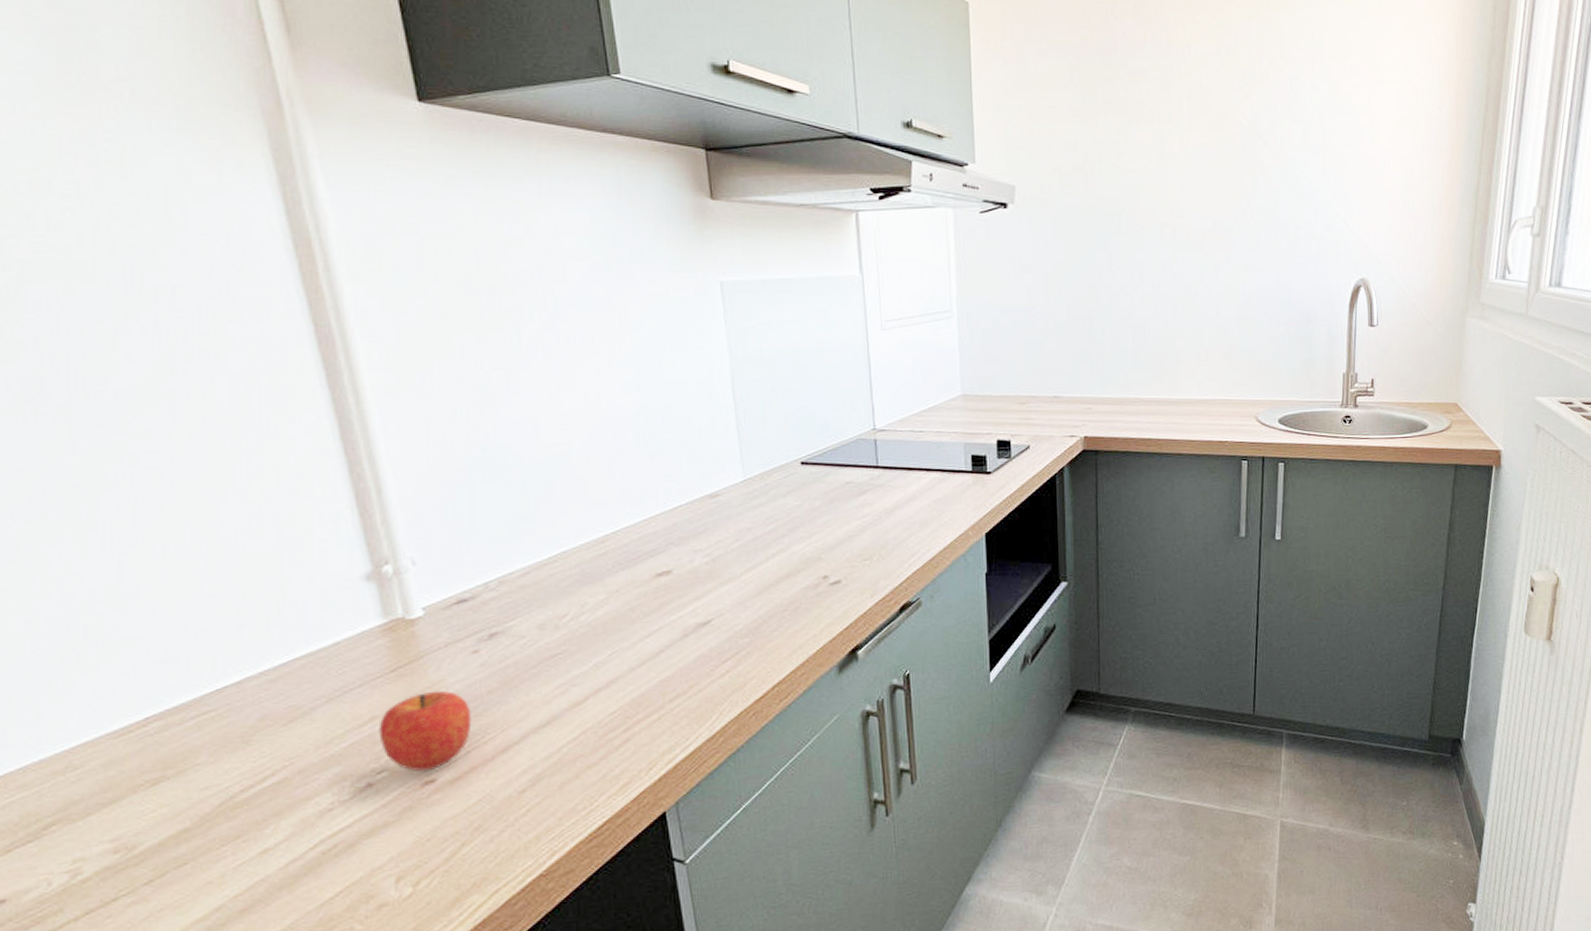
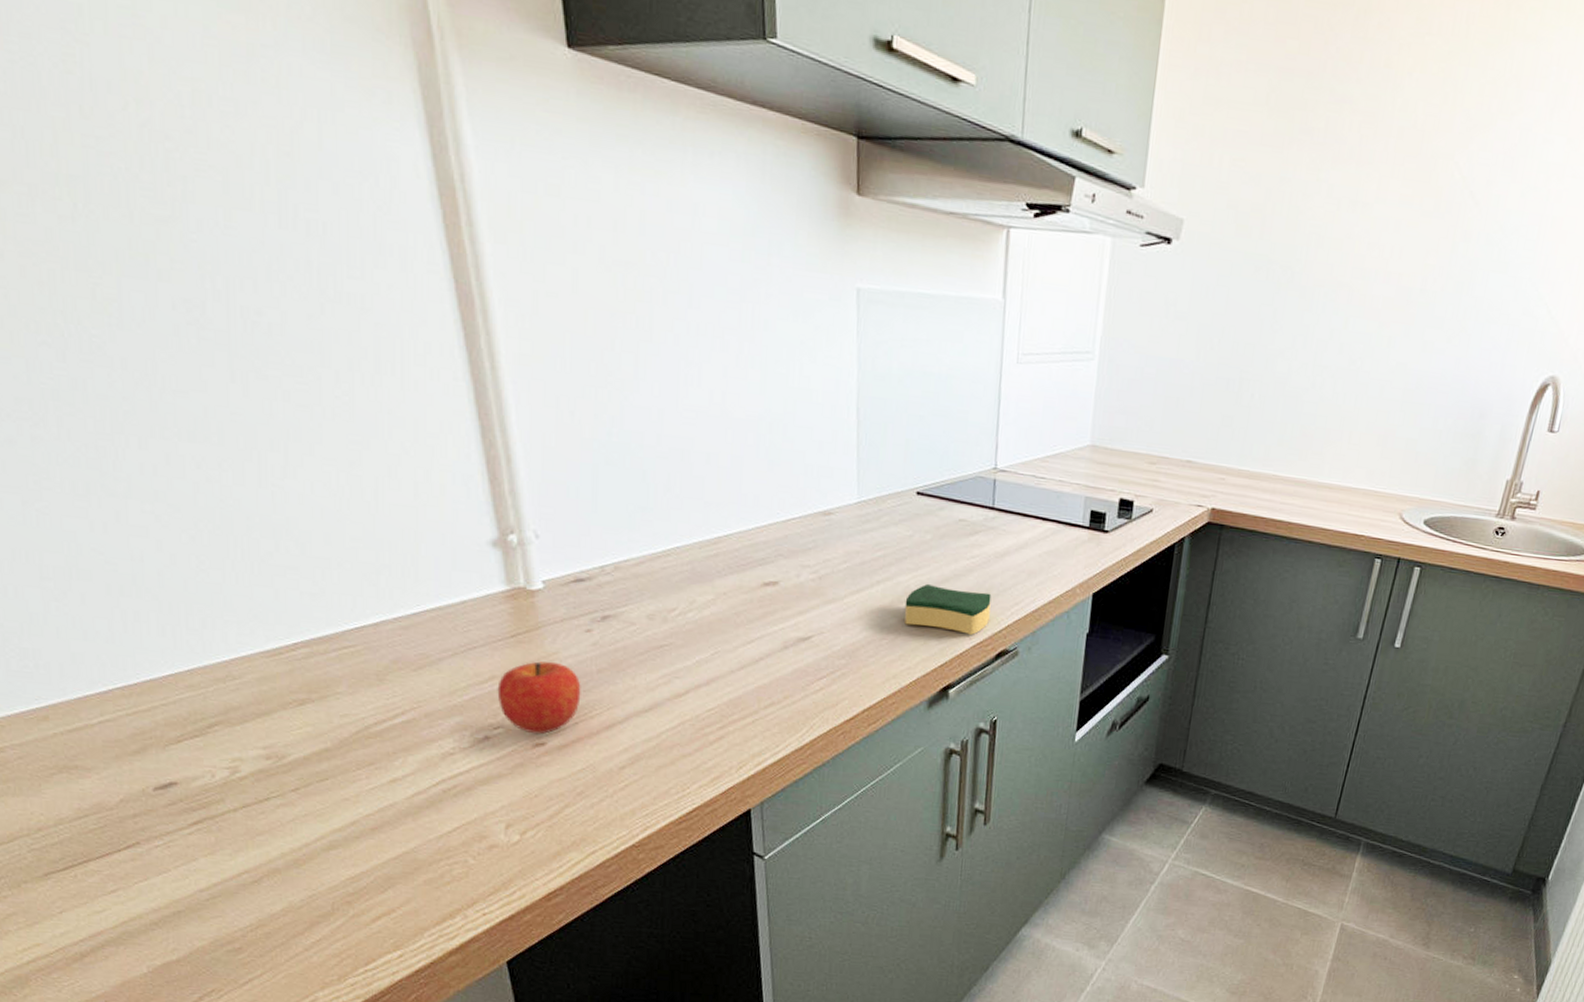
sponge: none [802,549,888,593] -> present [904,583,992,635]

